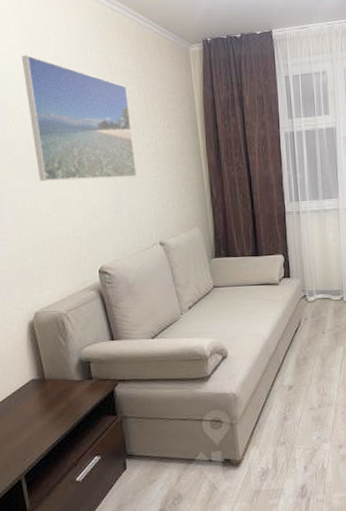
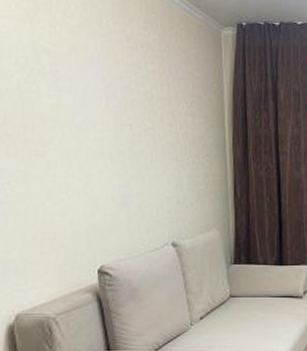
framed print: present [21,54,138,181] -> none [22,16,152,168]

